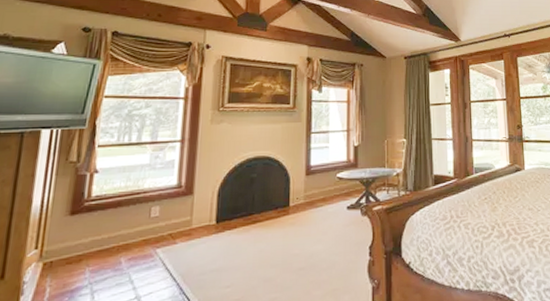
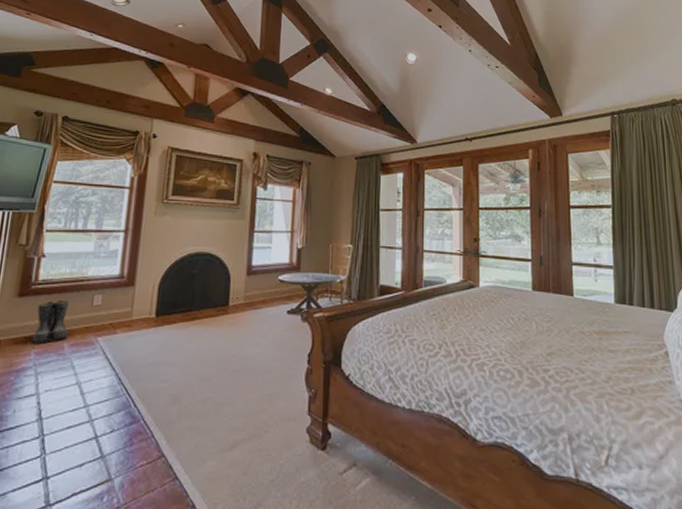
boots: none [86,214,126,261] -> present [32,299,70,344]

